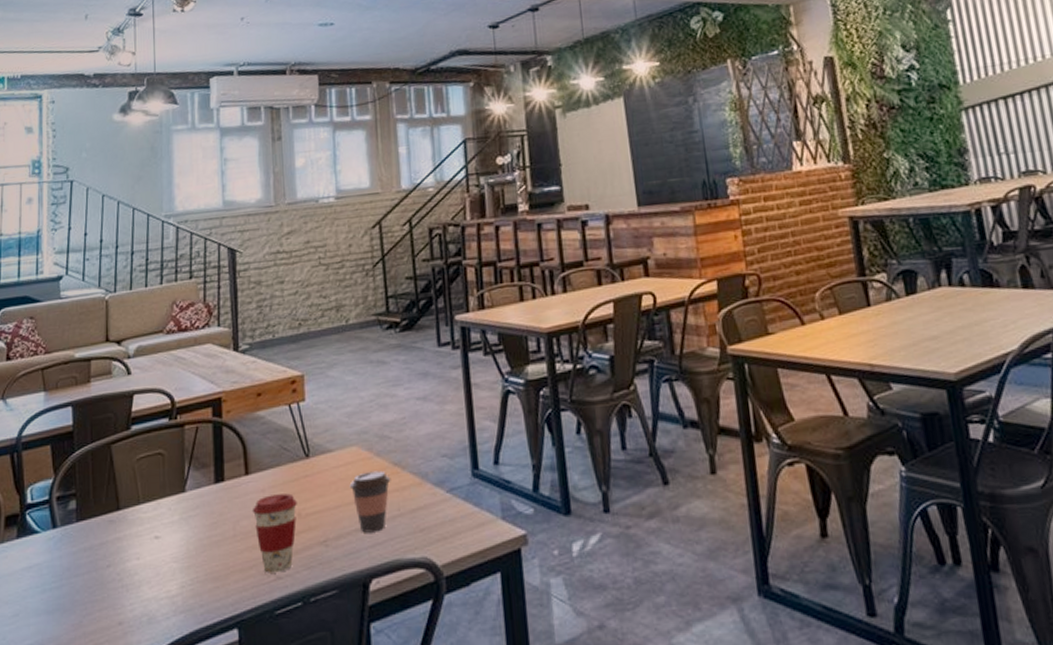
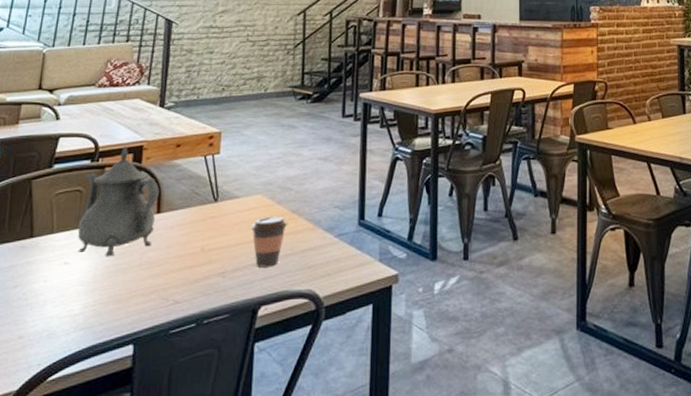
teapot: none [164,399,245,529] -> present [77,146,159,257]
coffee cup: present [252,493,297,574] -> none [159,231,202,298]

